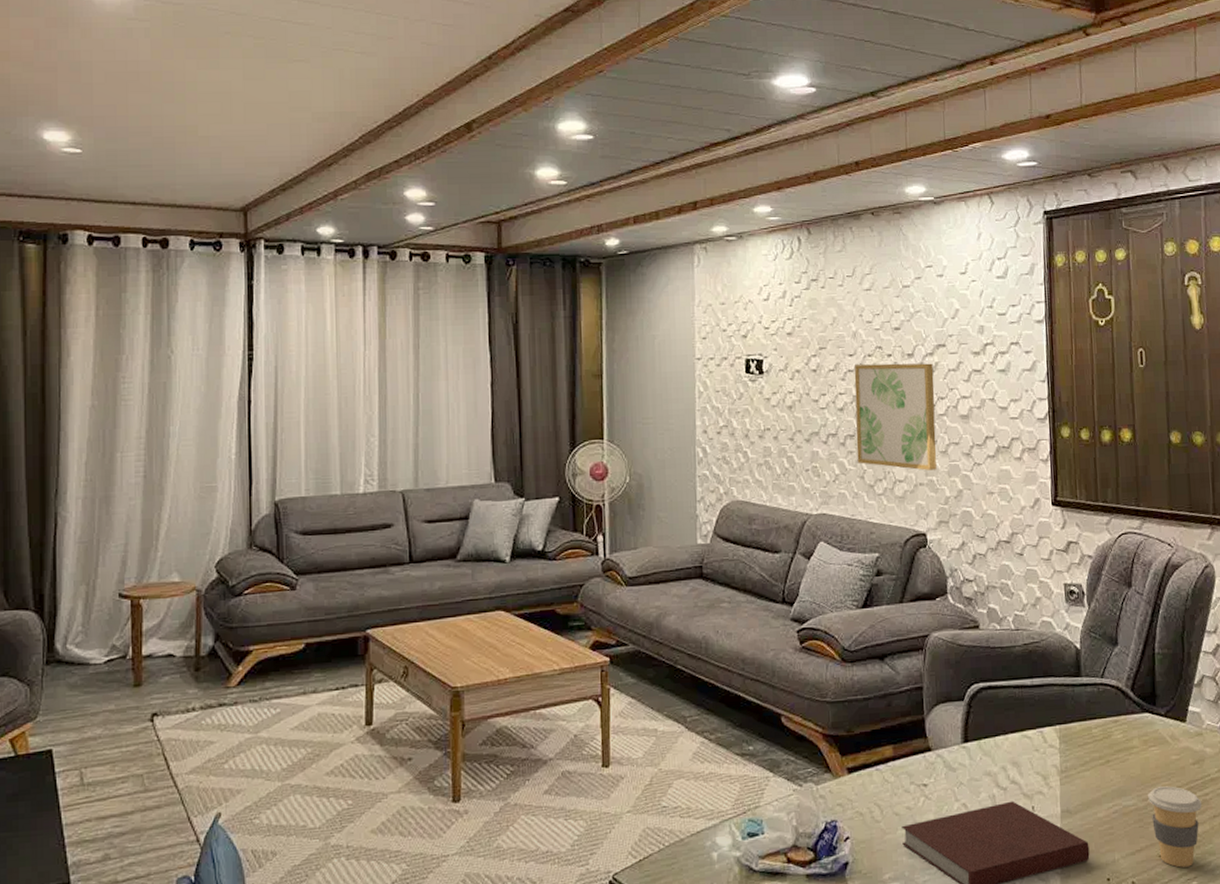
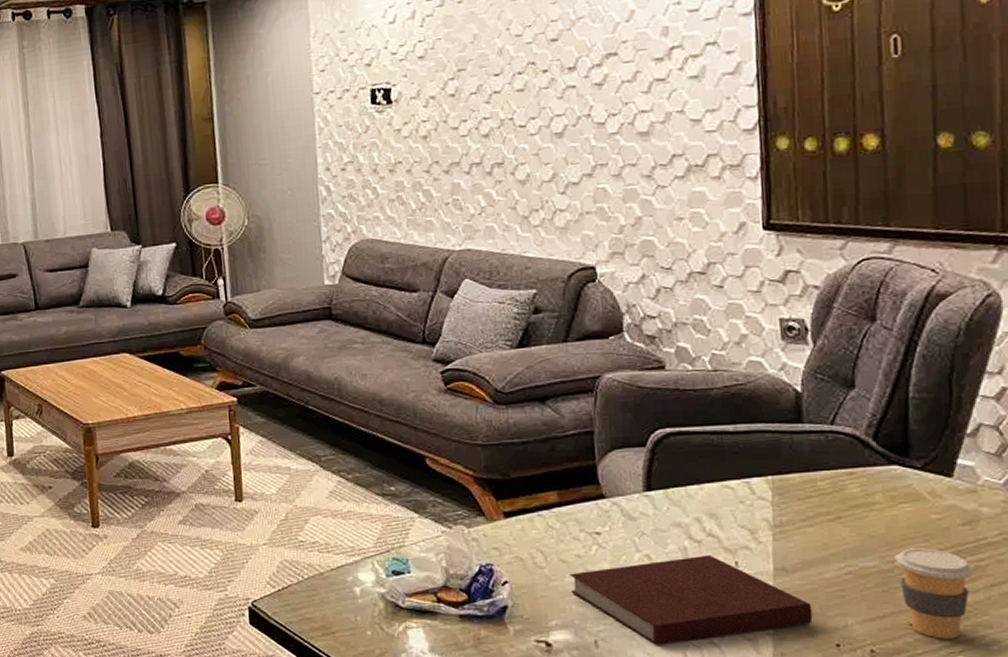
wall art: present [854,363,937,471] -> none [501,75,608,197]

